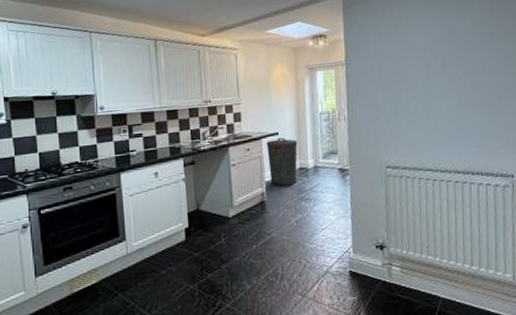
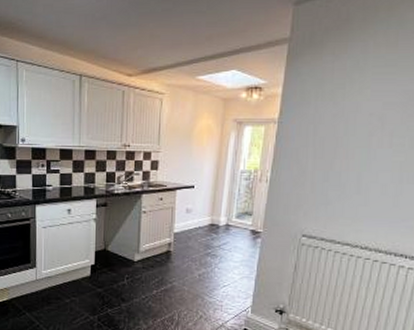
trash can: present [266,137,298,187] -> none [179,190,212,240]

